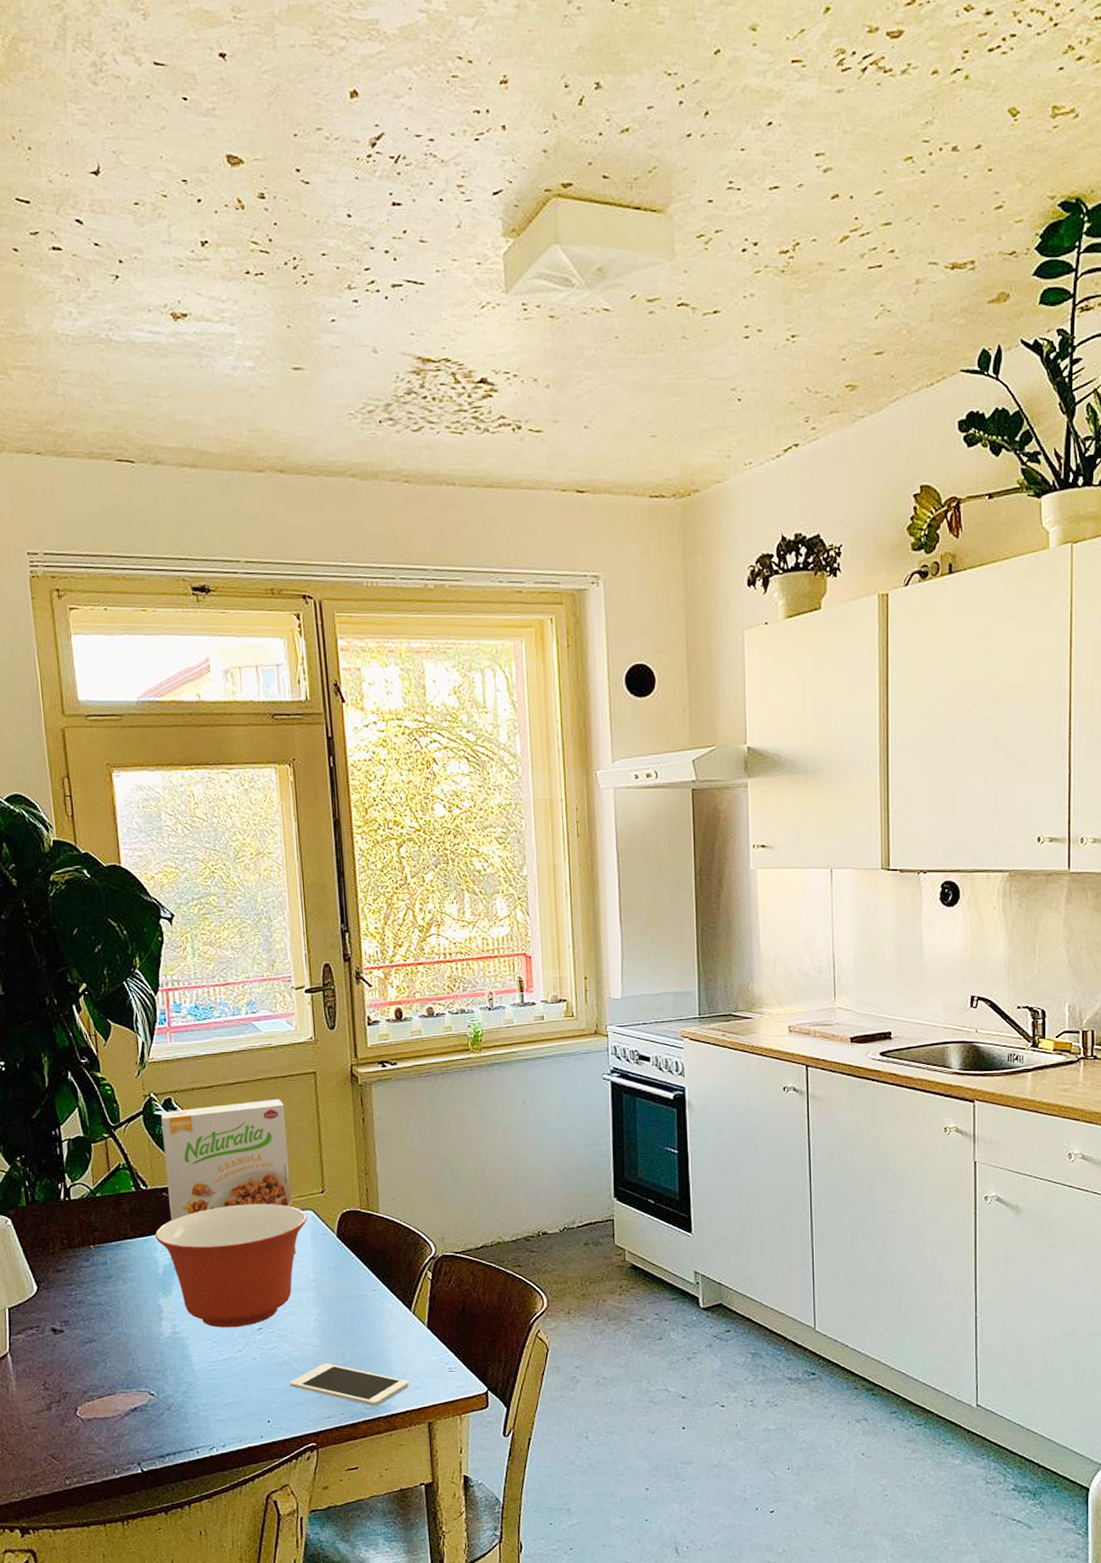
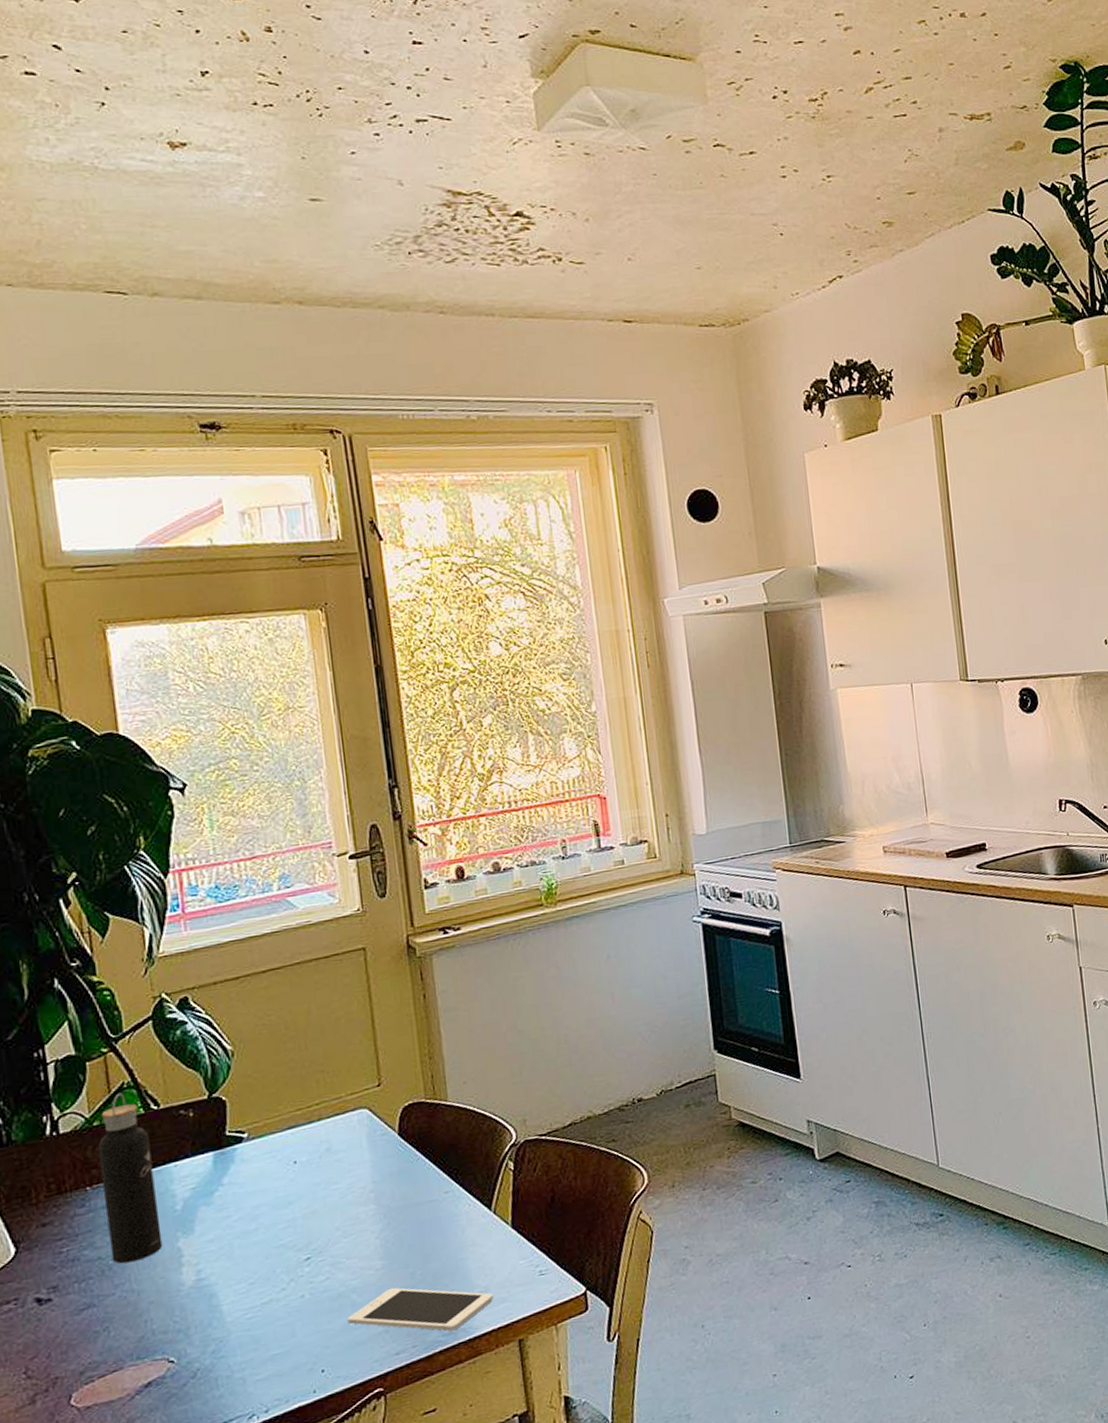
water bottle: none [99,1172,148,1311] -> present [97,1092,163,1264]
mixing bowl: present [155,1203,307,1328] -> none [170,1106,362,1266]
cereal box: present [161,1098,296,1254] -> none [175,983,349,1163]

